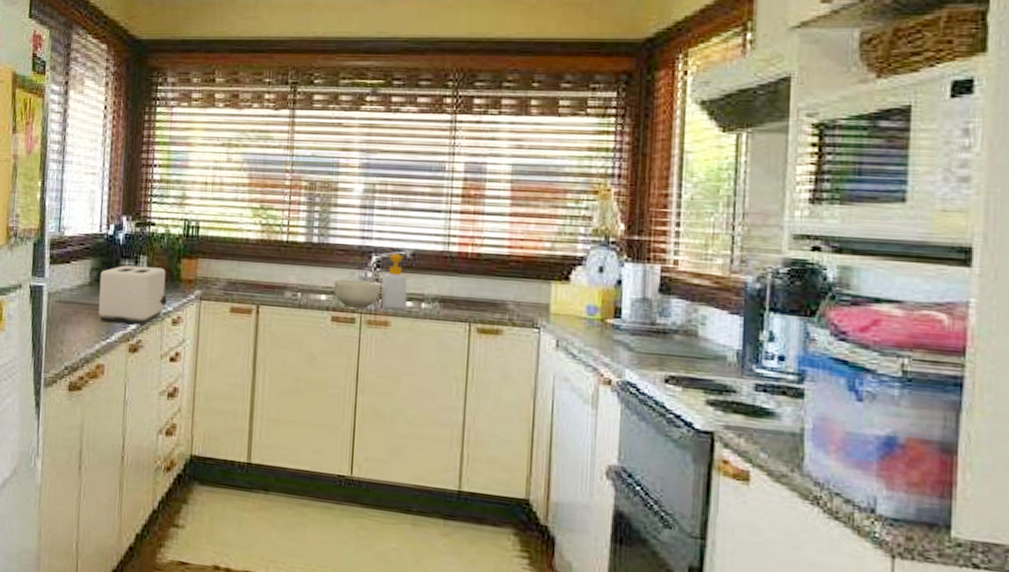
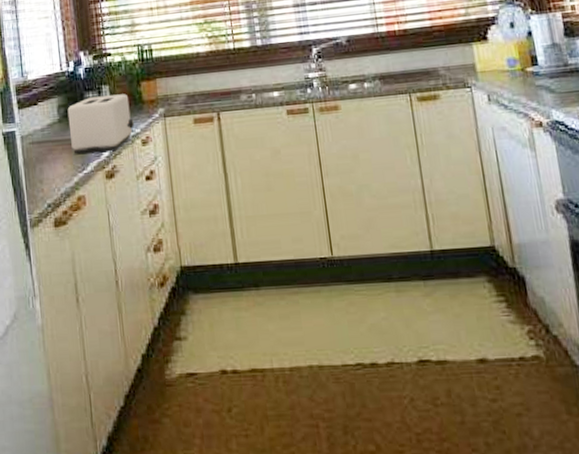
bowl: present [334,279,382,309] -> none [283,71,326,99]
soap bottle: present [381,253,407,312] -> none [326,42,352,96]

